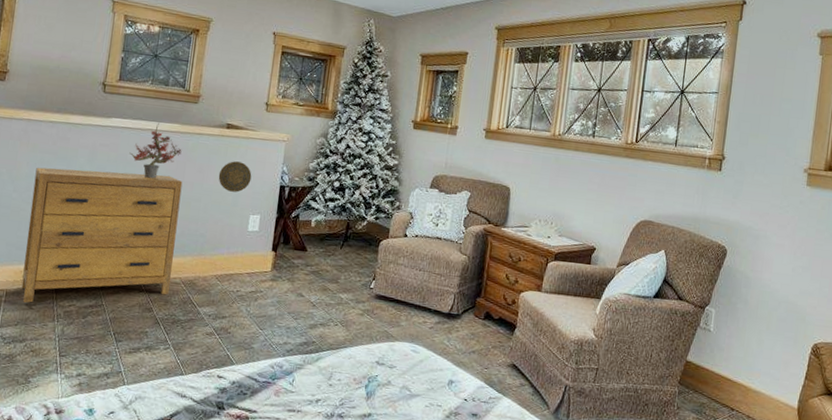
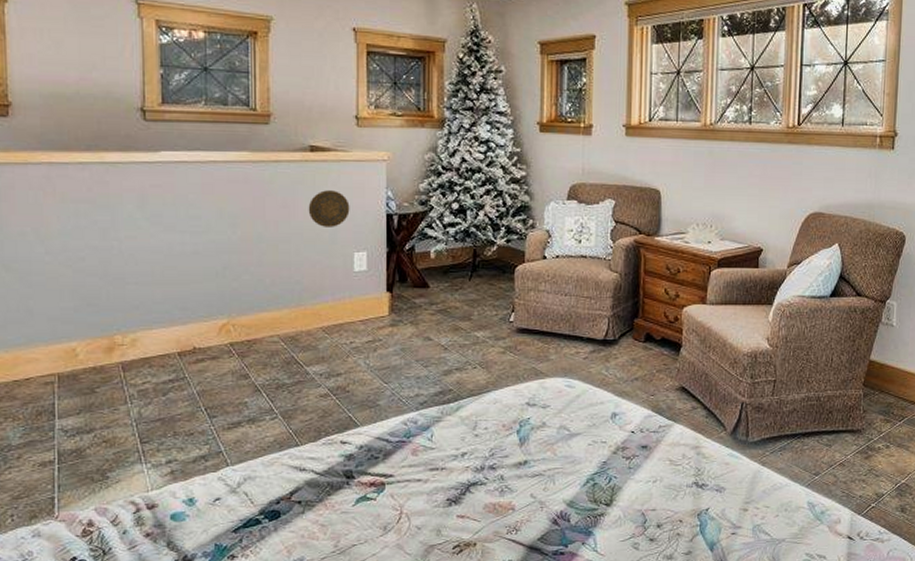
dresser: present [21,167,183,303] -> none [71,215,267,386]
potted plant: present [129,122,182,179] -> none [190,151,257,221]

